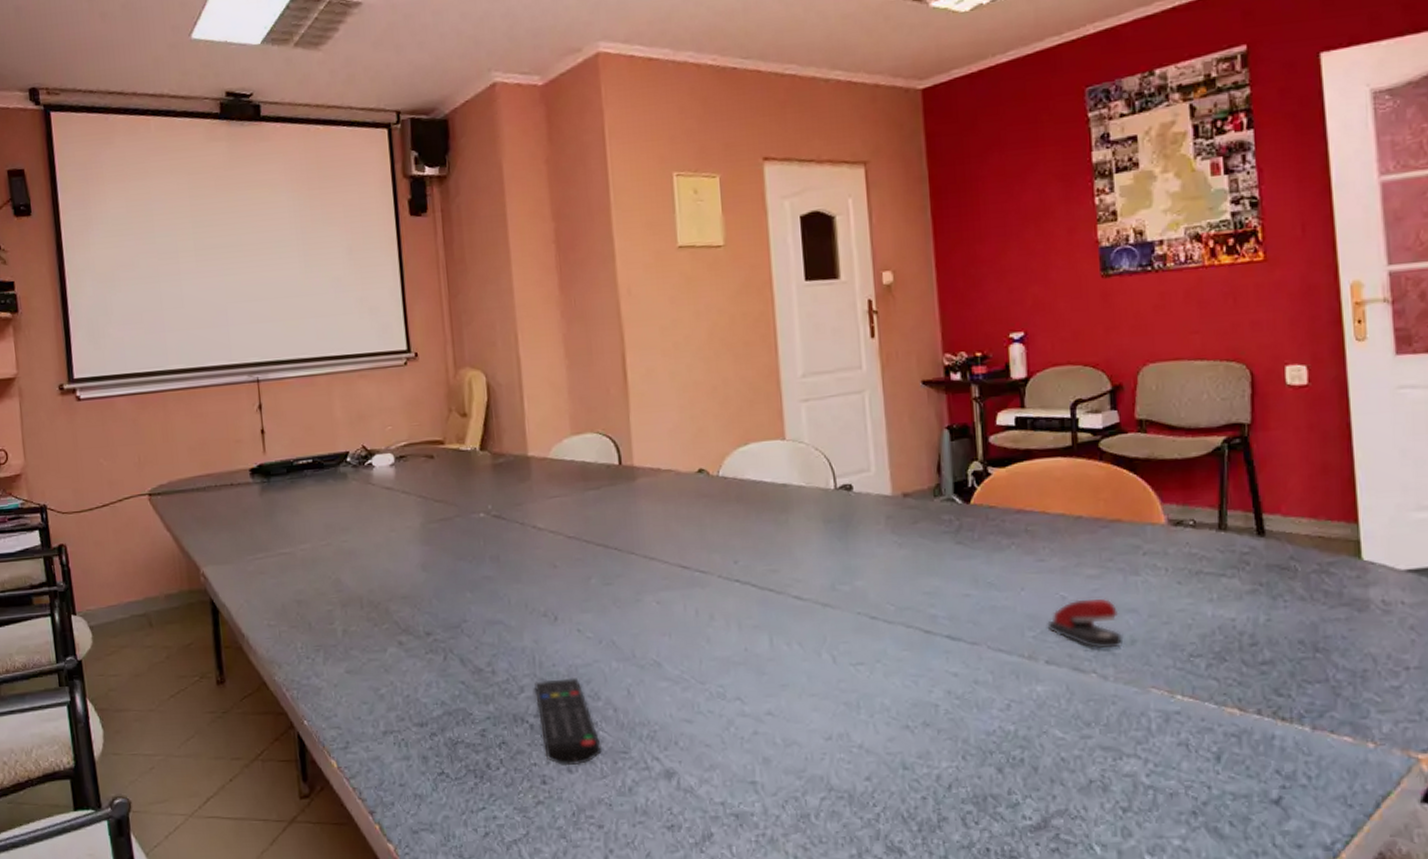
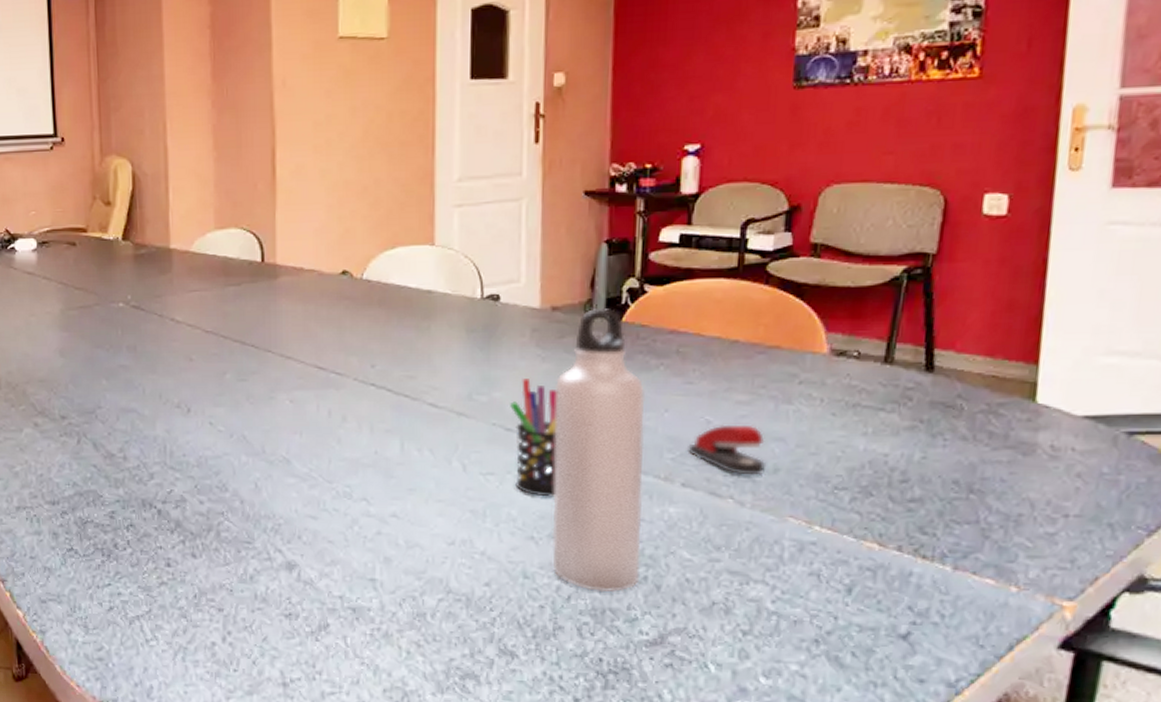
remote control: present [534,678,602,765] -> none [164,469,226,551]
pen holder: none [873,565,925,684] -> present [510,378,557,497]
water bottle: none [913,491,1016,779] -> present [552,307,646,592]

